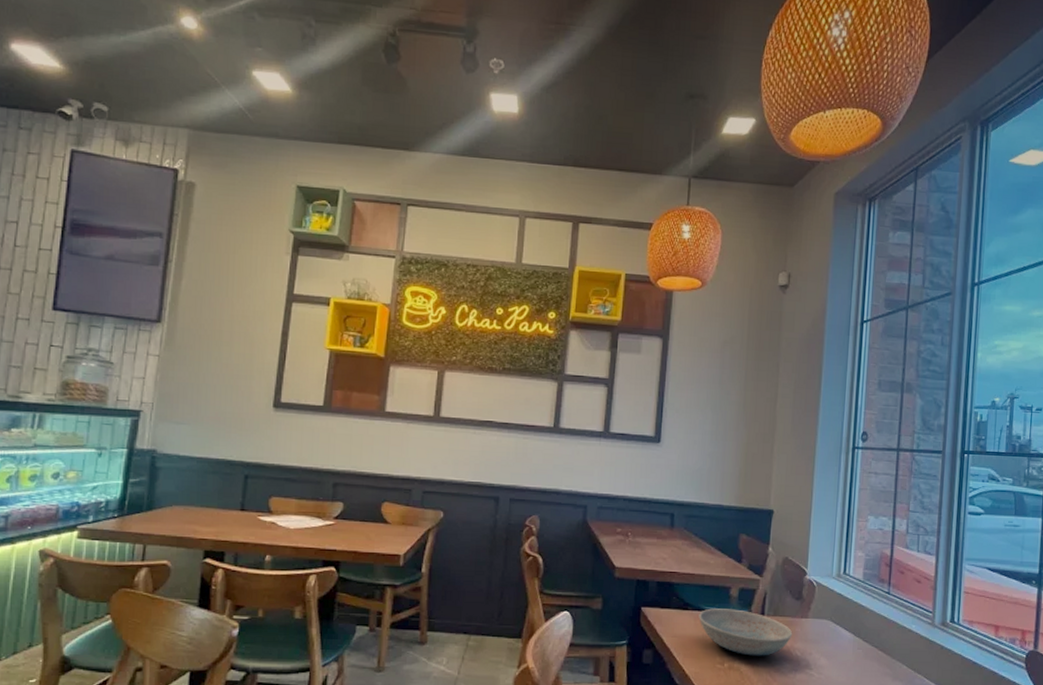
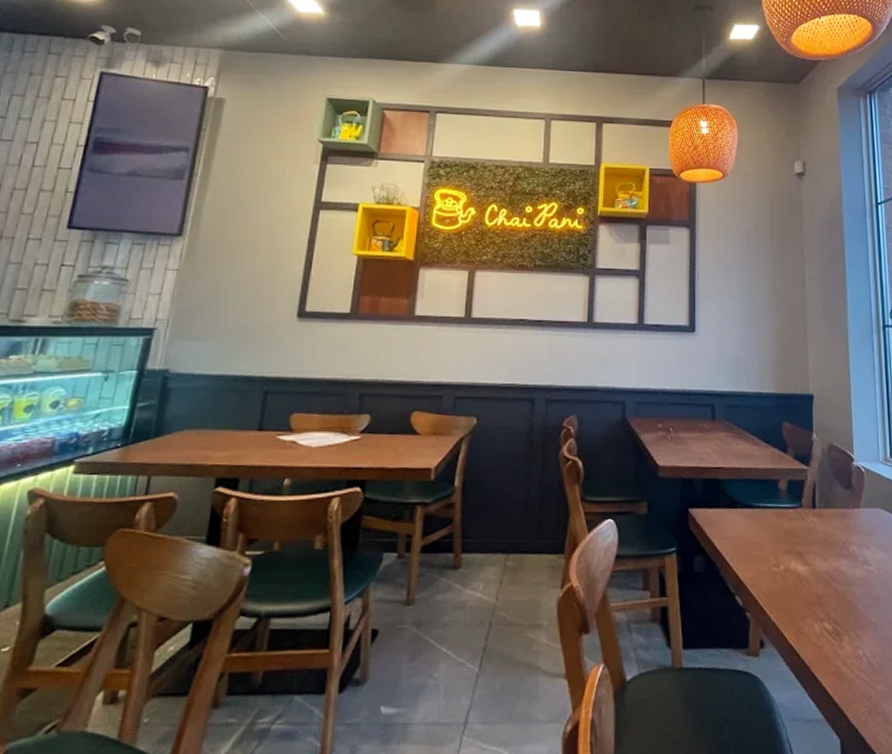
dish: present [699,608,793,656] -> none [749,503,847,555]

